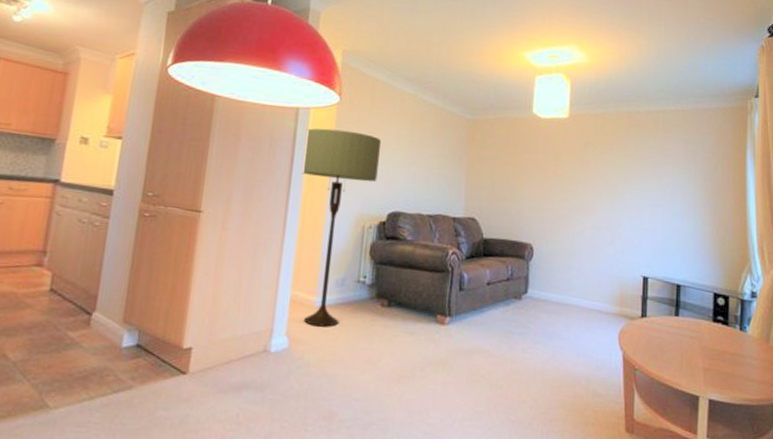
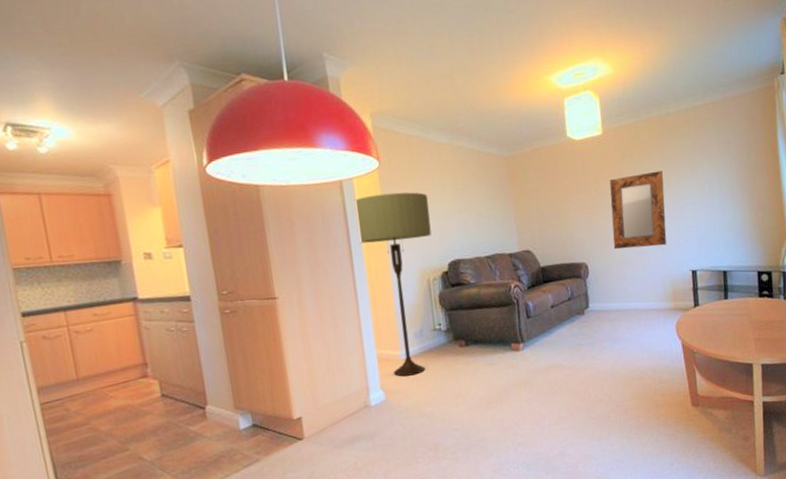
home mirror: none [563,163,626,244] -> present [609,170,667,250]

